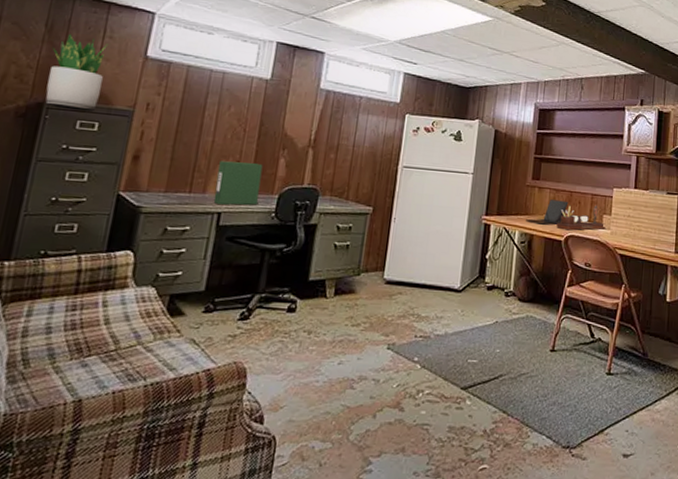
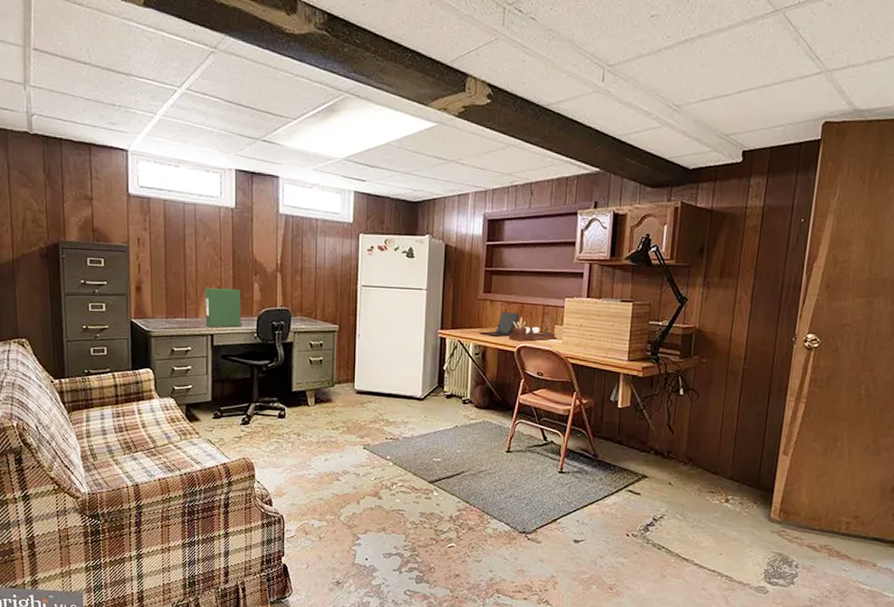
planter: present [45,34,108,112] -> none [54,178,100,249]

